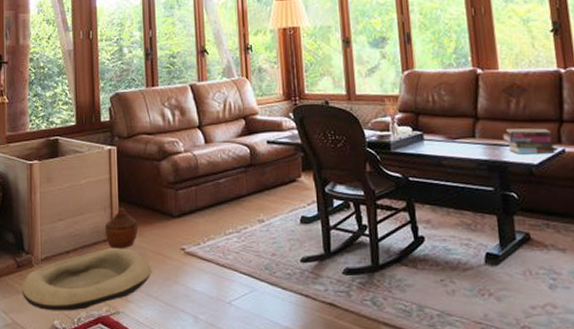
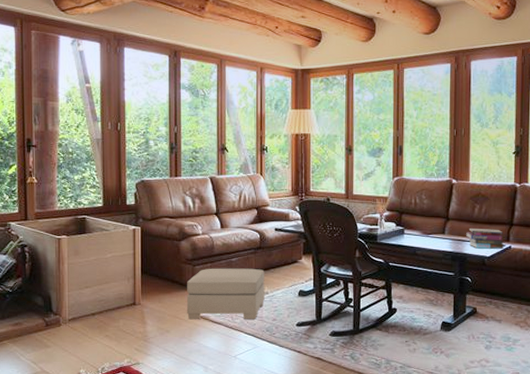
dog bed: present [22,248,151,311] -> none [50,312,169,362]
woven basket: present [105,208,139,249] -> none [129,279,159,313]
ottoman: none [169,190,261,257] -> present [186,268,265,320]

